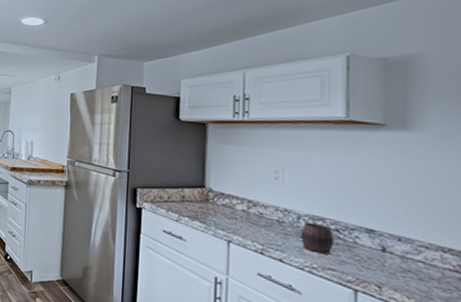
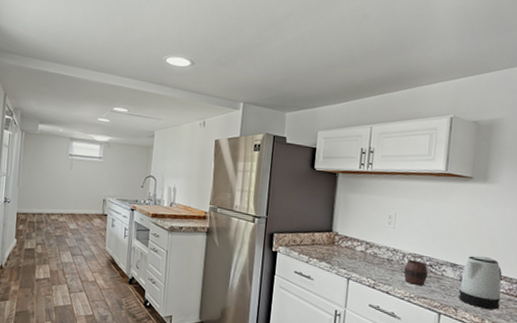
kettle: none [382,220,447,291] -> present [459,255,502,310]

